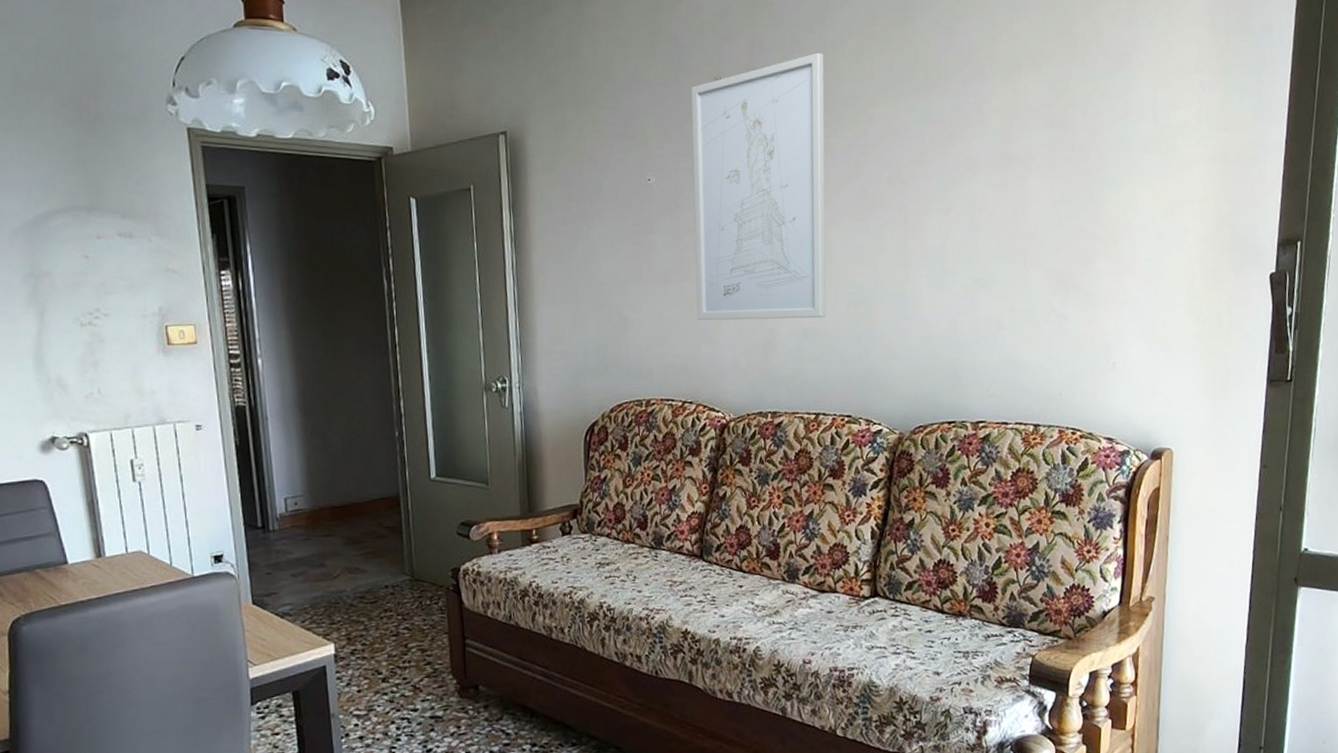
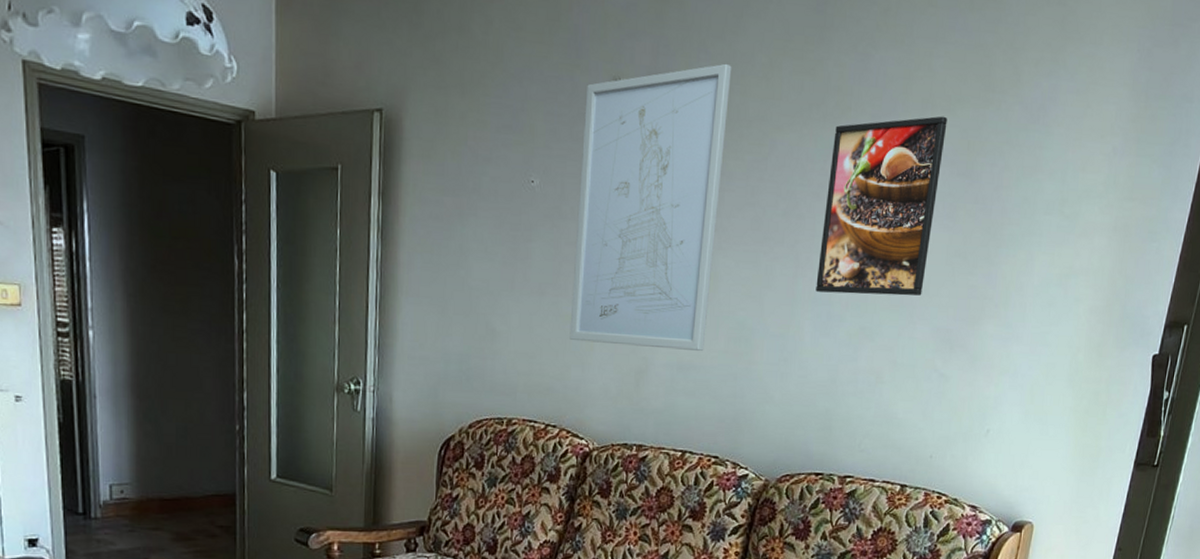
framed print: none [926,74,1035,250] -> present [816,116,948,296]

